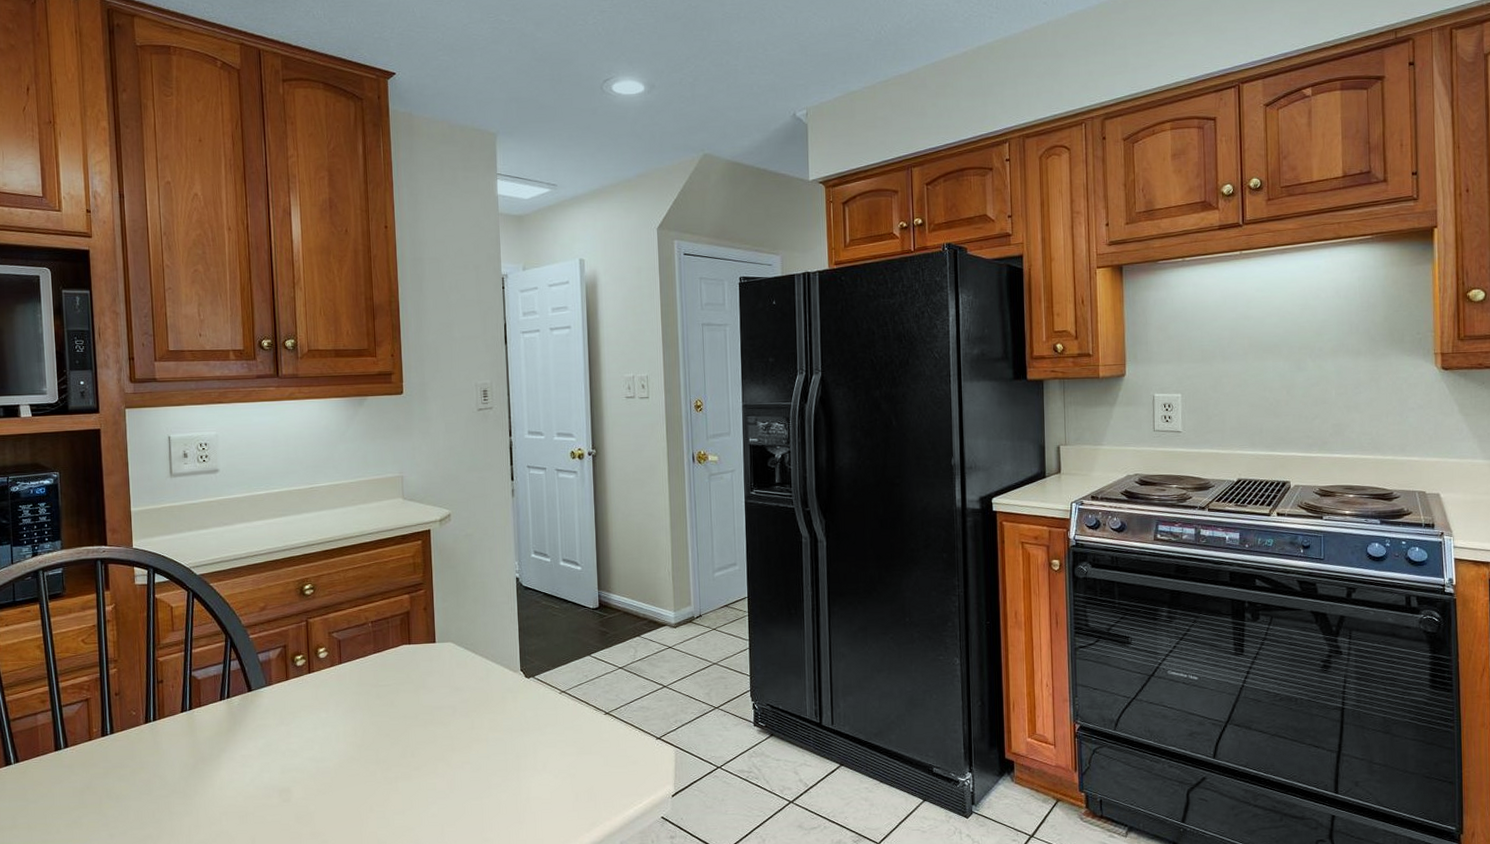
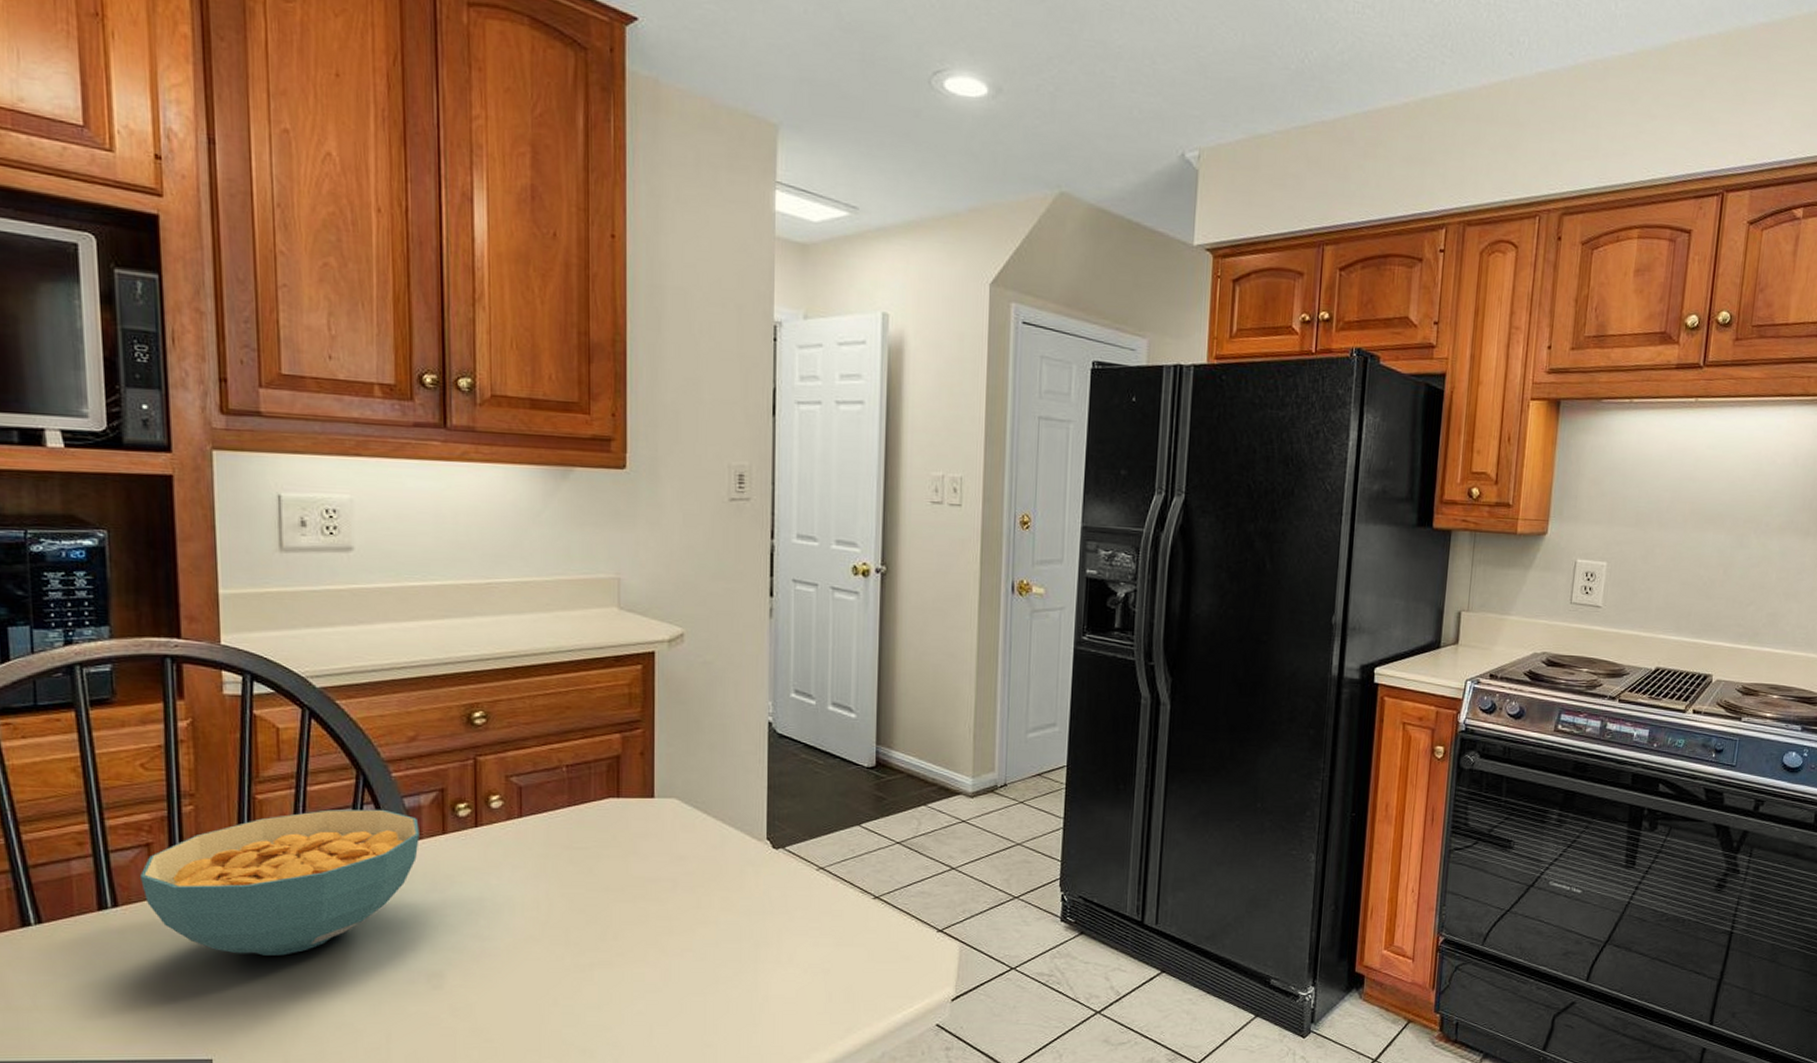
cereal bowl: none [83,663,270,781] -> present [141,809,419,956]

